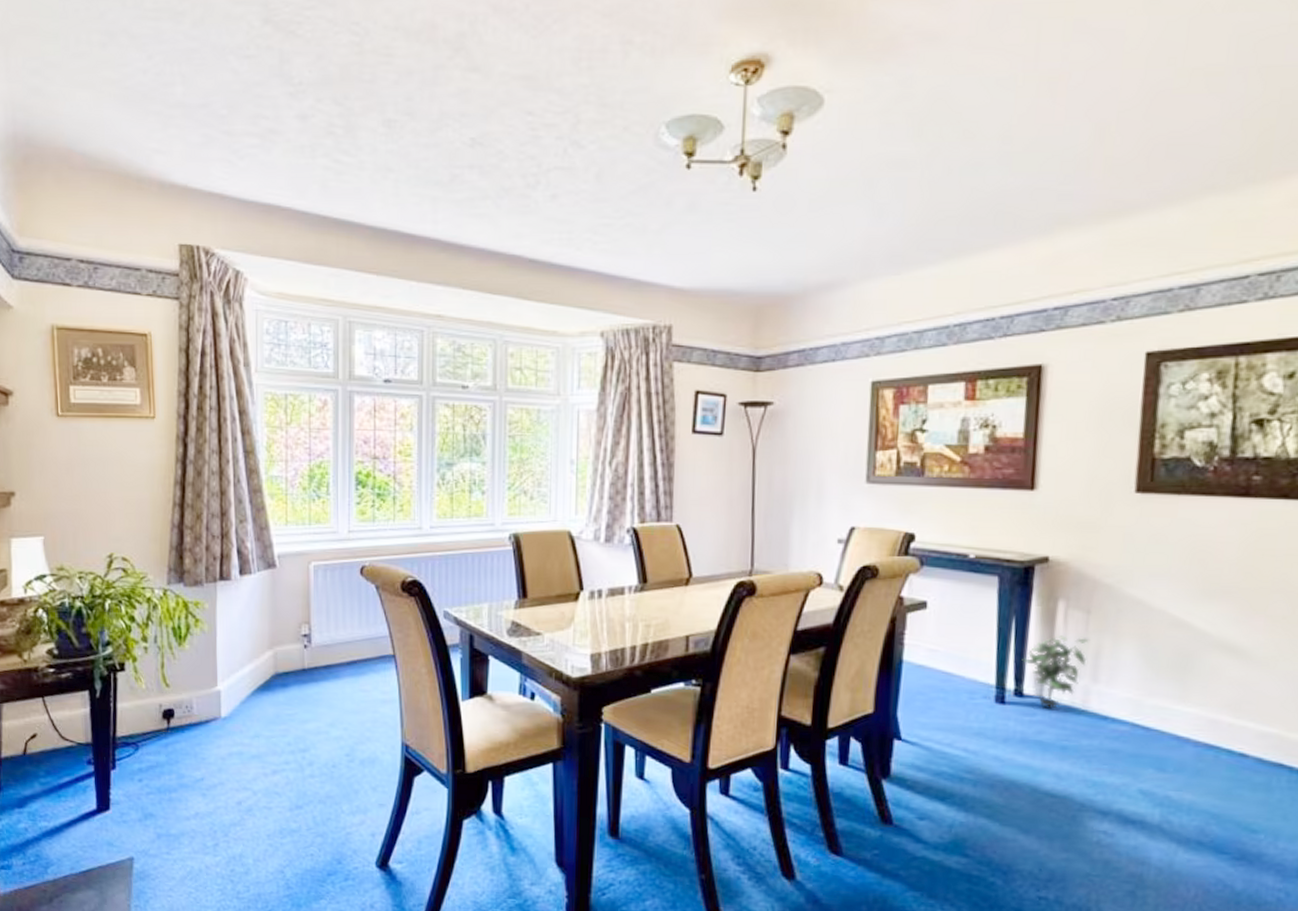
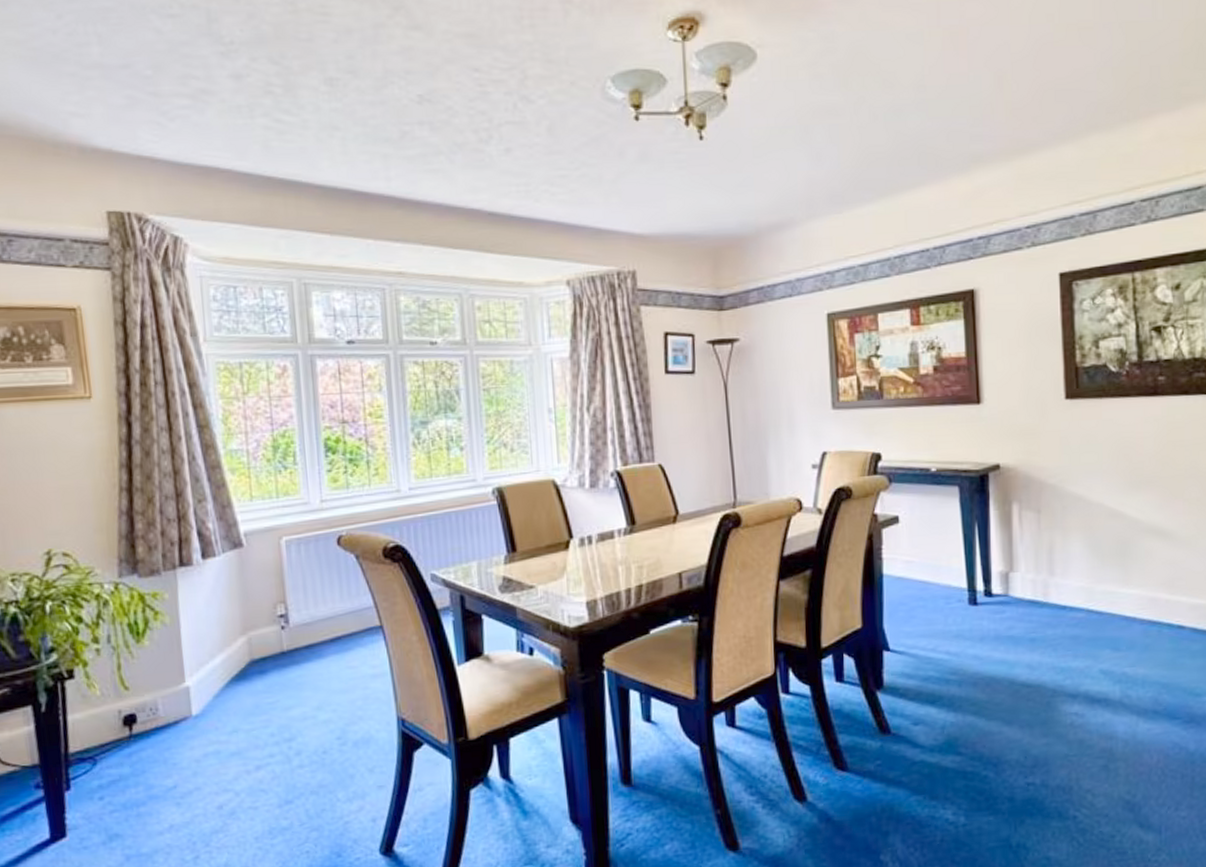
potted plant: present [1022,635,1091,709] -> none [987,535,1043,605]

